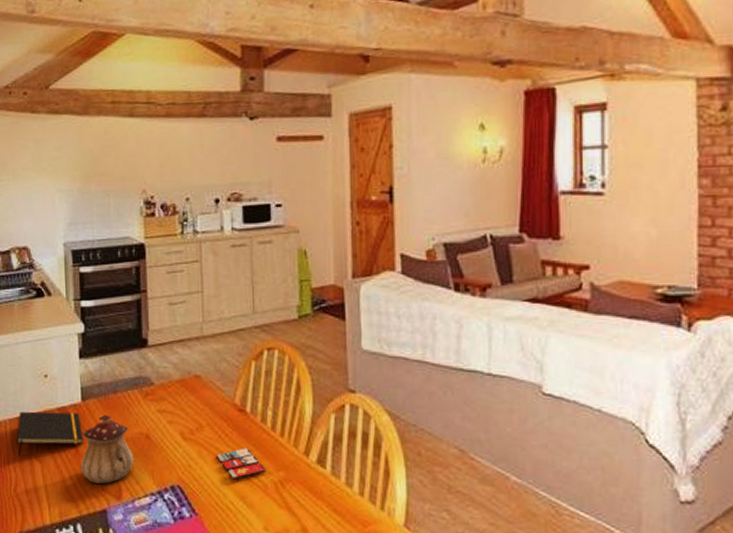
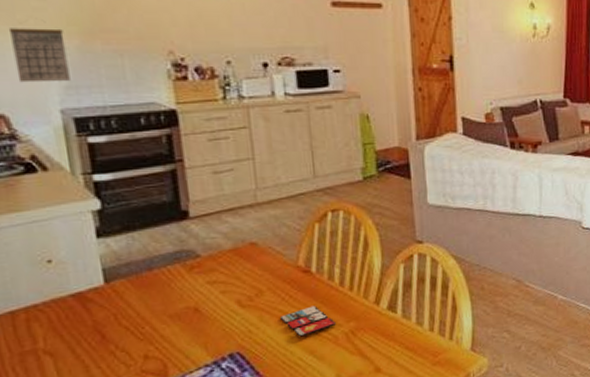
notepad: present [16,411,83,456] -> none [11,296,111,354]
calendar: none [36,173,72,220] -> present [8,28,70,83]
teapot: present [80,414,134,484] -> none [109,293,182,367]

